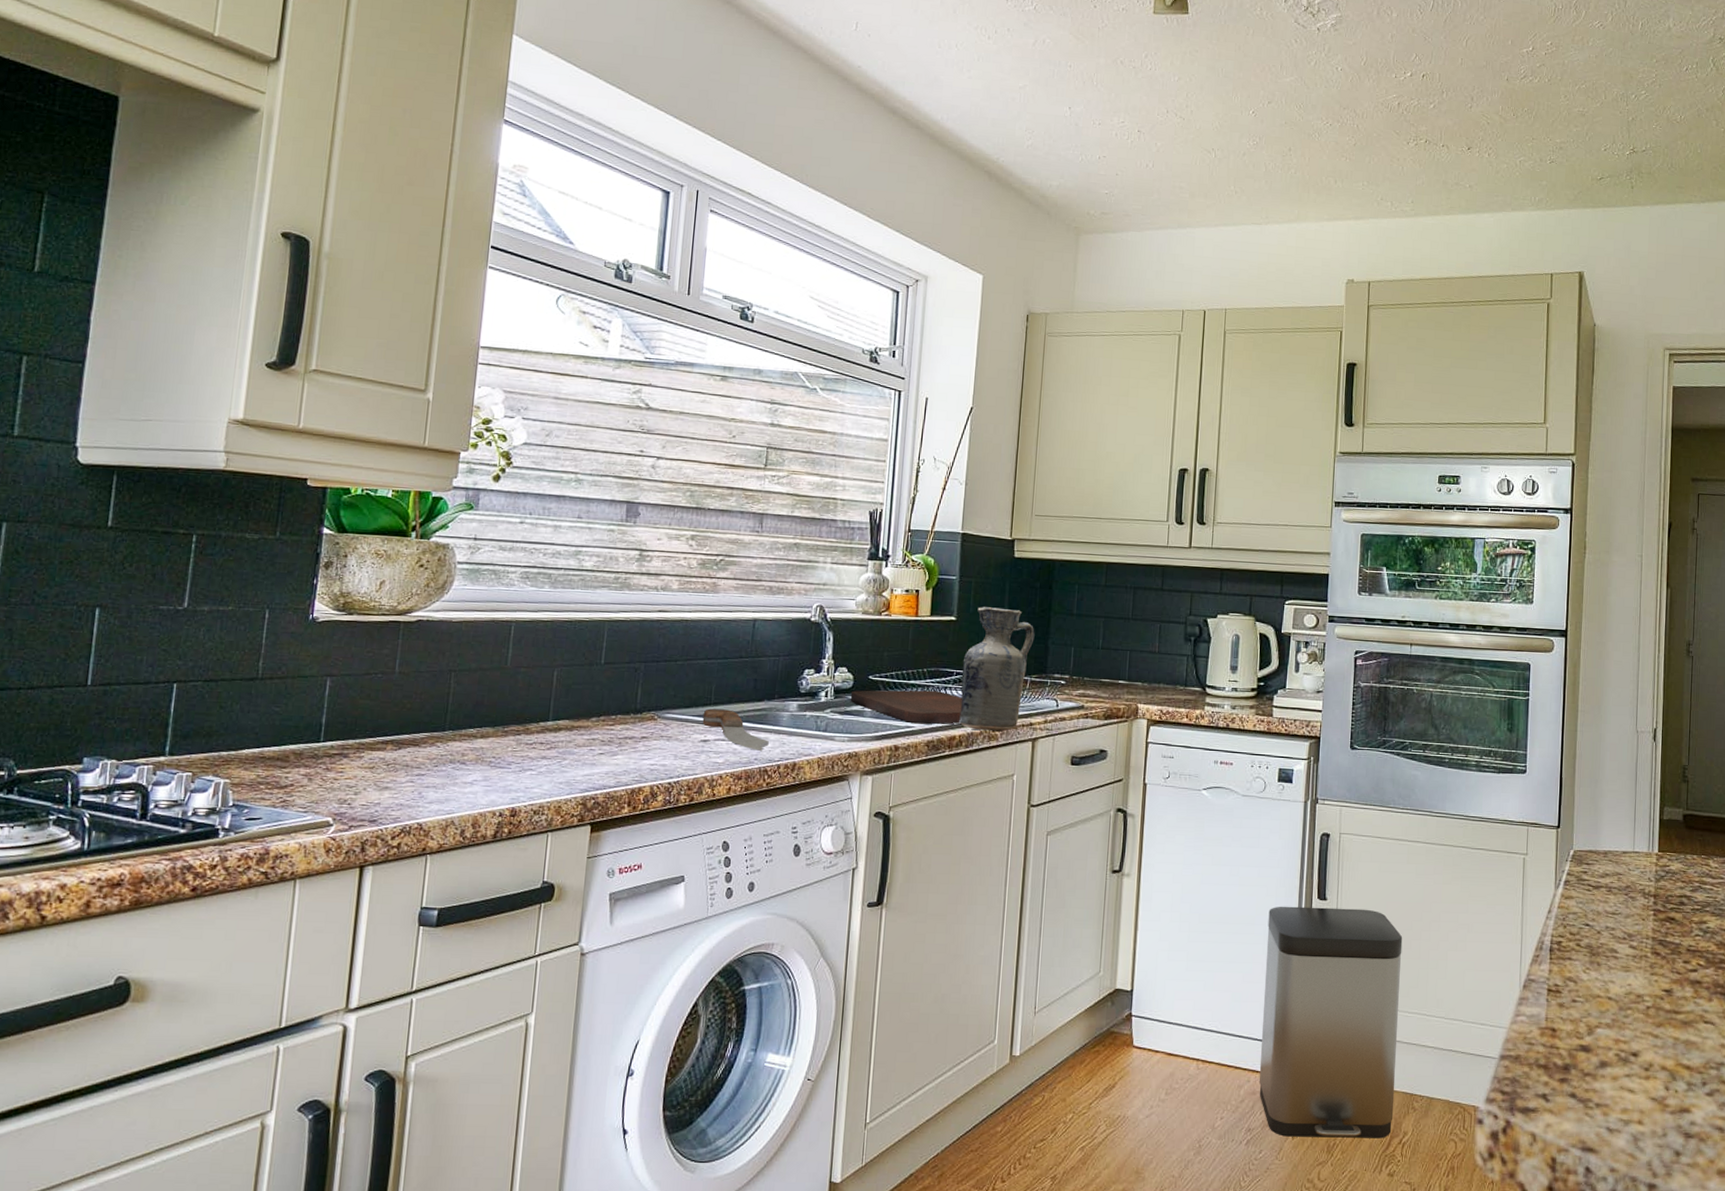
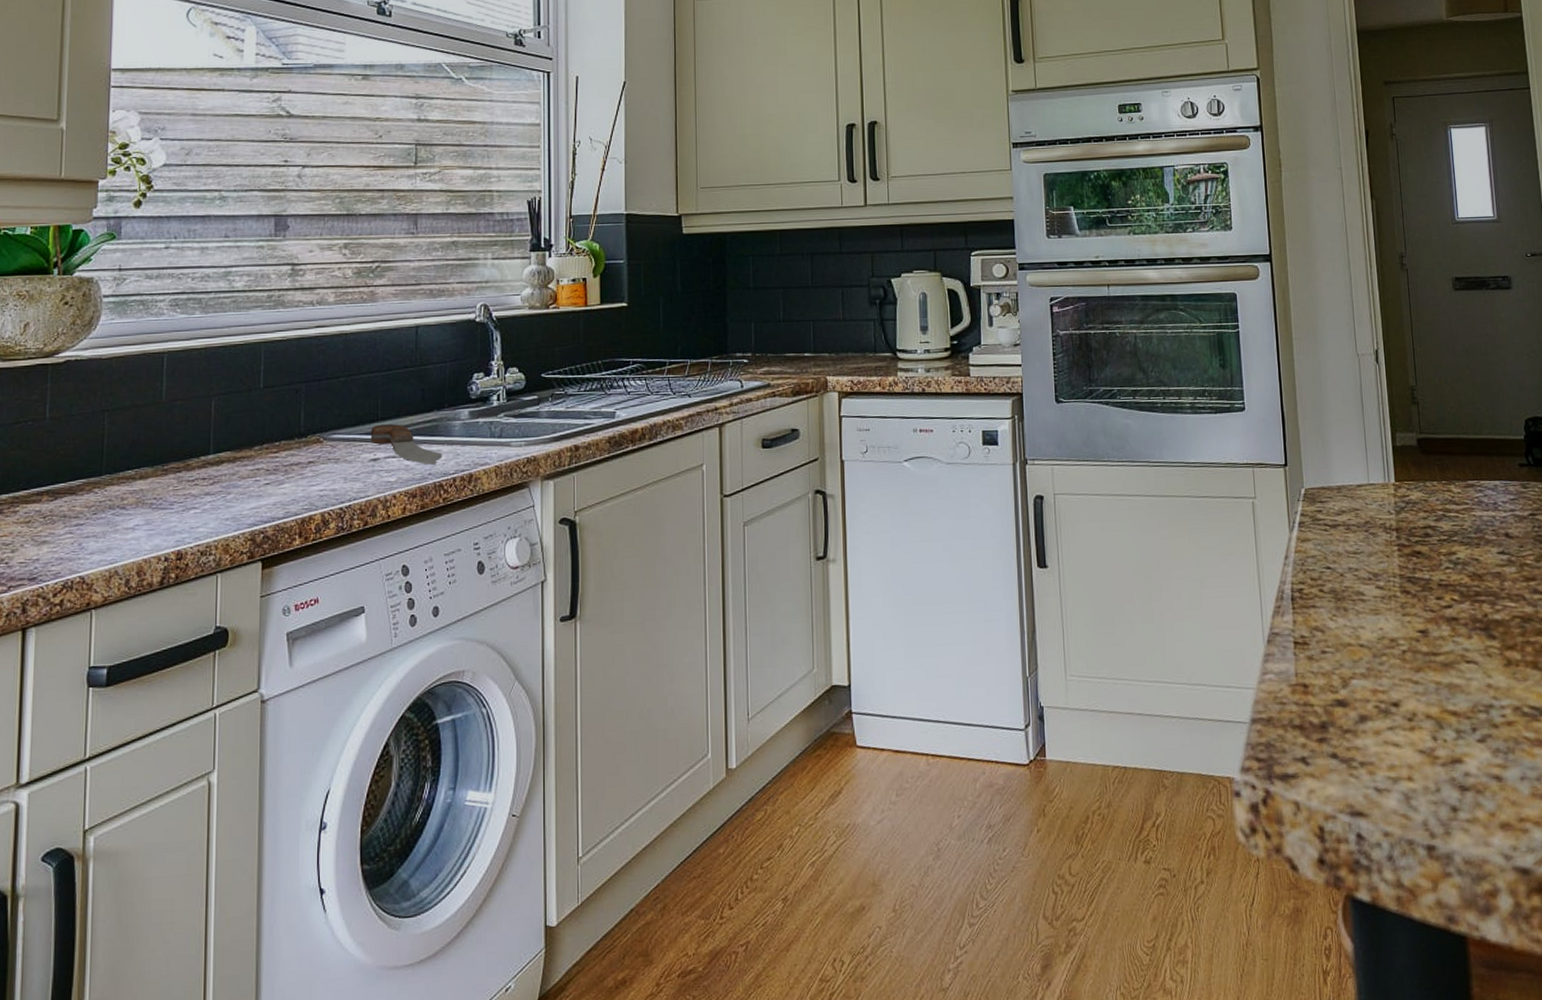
cutting board: present [850,690,962,724] -> none [524,383,642,419]
ceramic jug: present [959,607,1035,731] -> none [638,288,712,420]
pedal bin: present [1259,906,1403,1139] -> none [987,573,1144,831]

